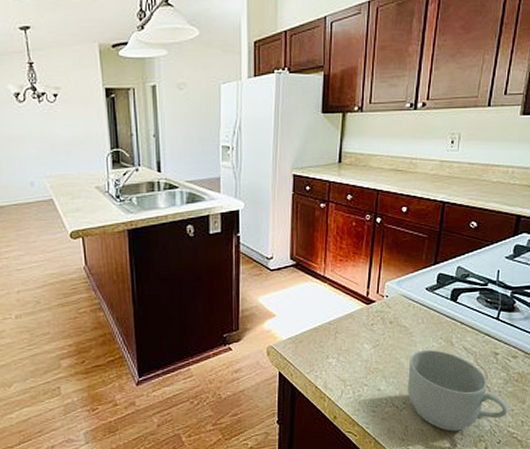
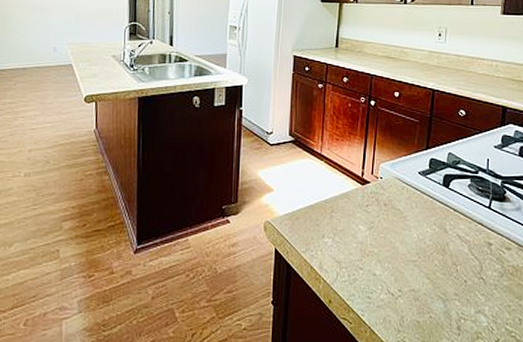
mug: present [408,349,508,431] -> none [403,235,505,325]

